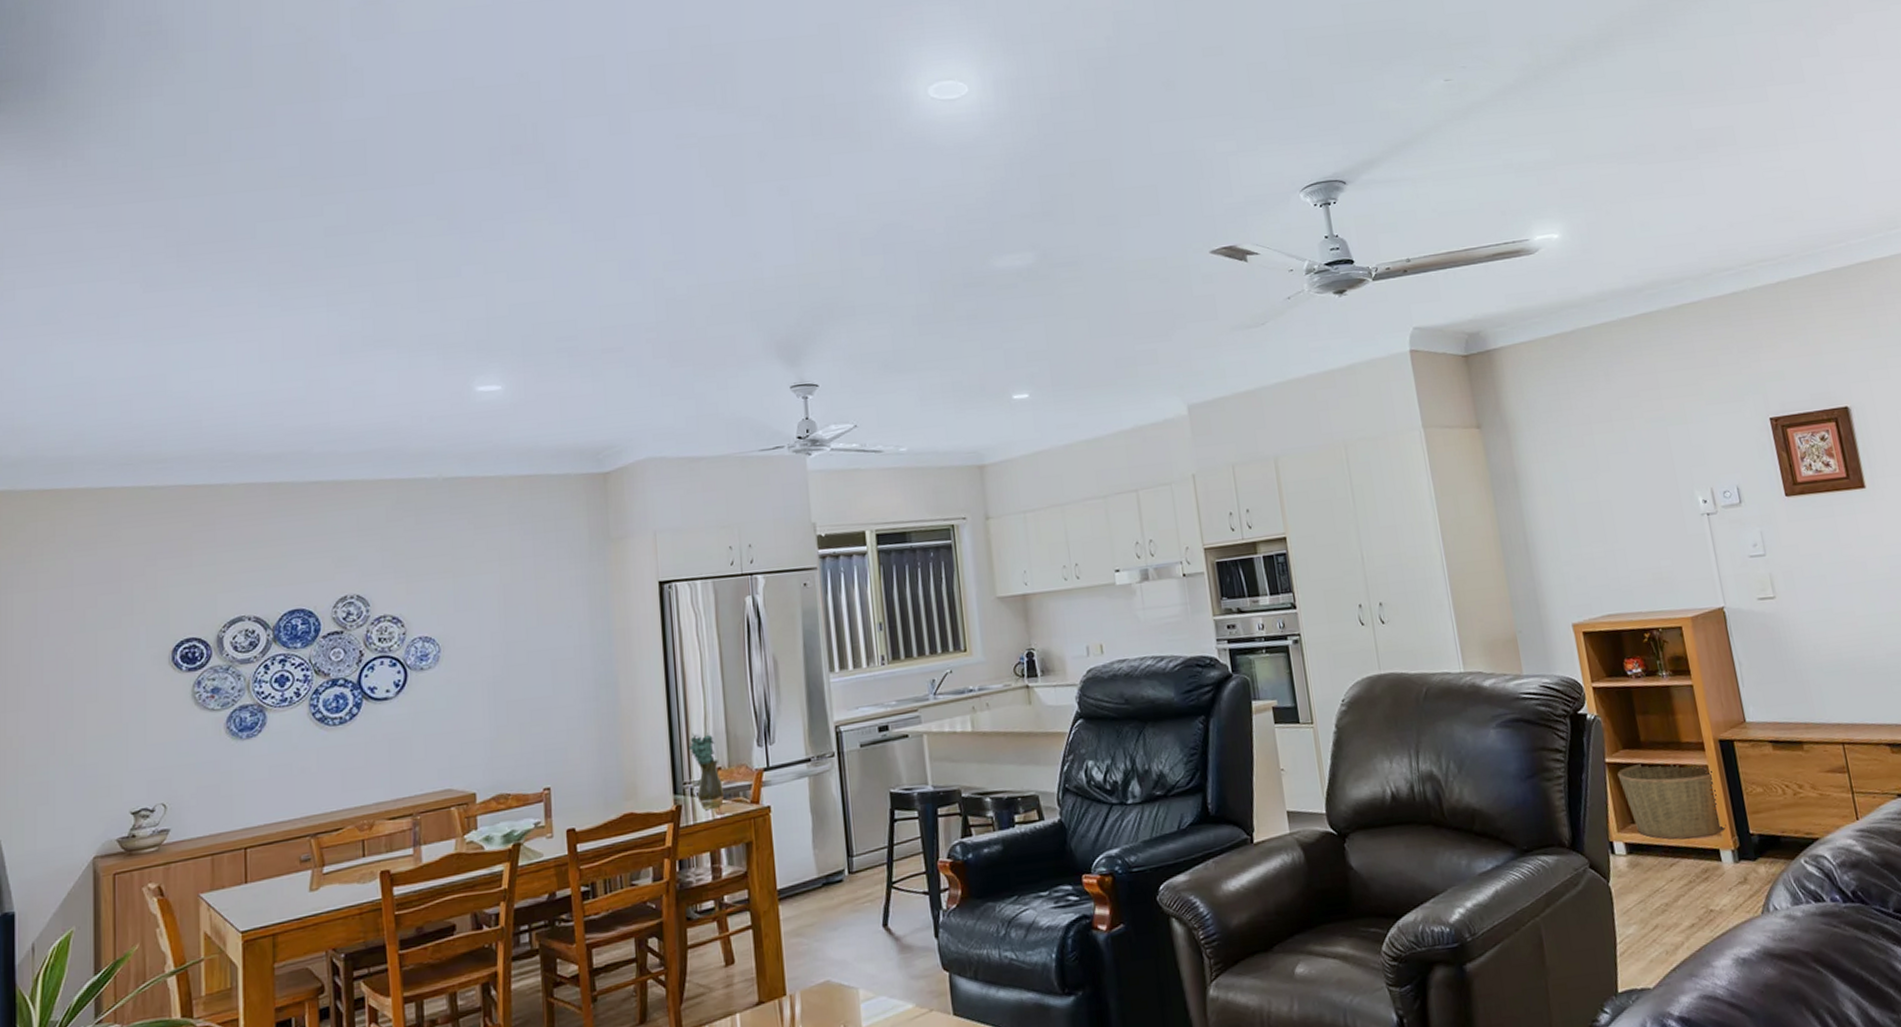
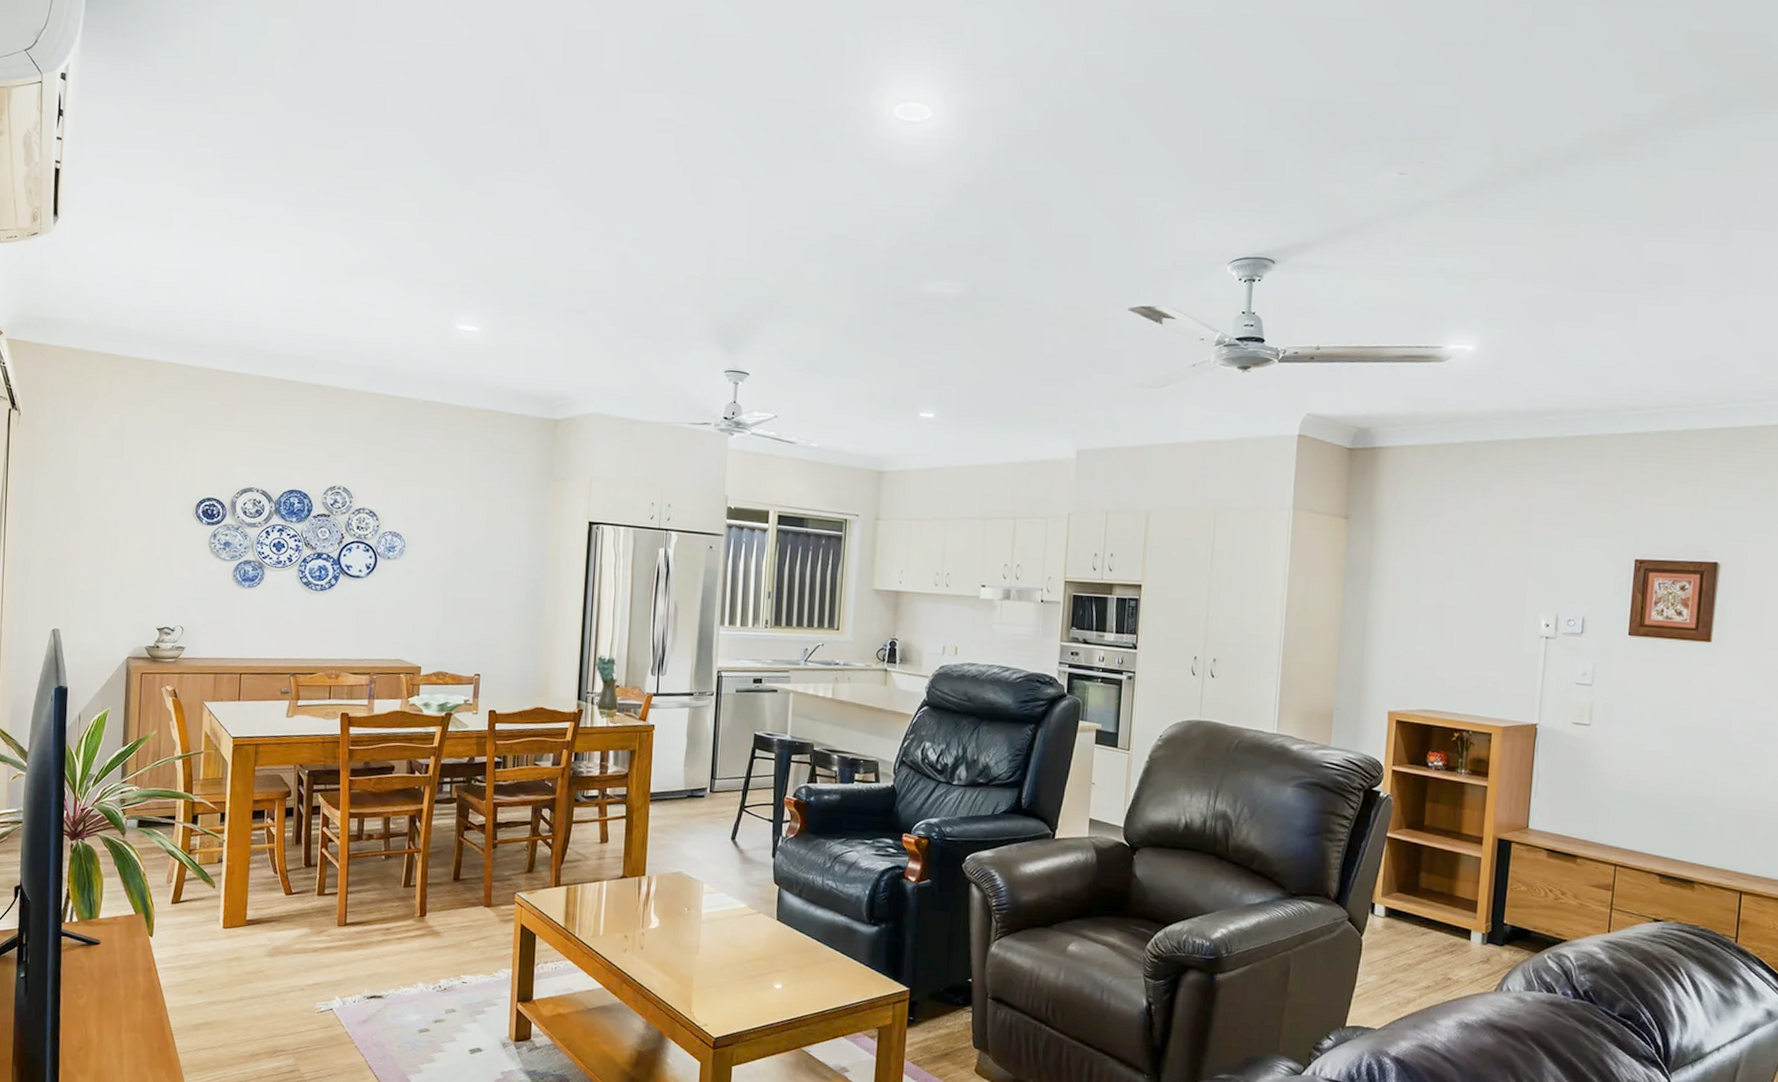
basket: present [1617,764,1727,839] -> none [1395,843,1484,918]

